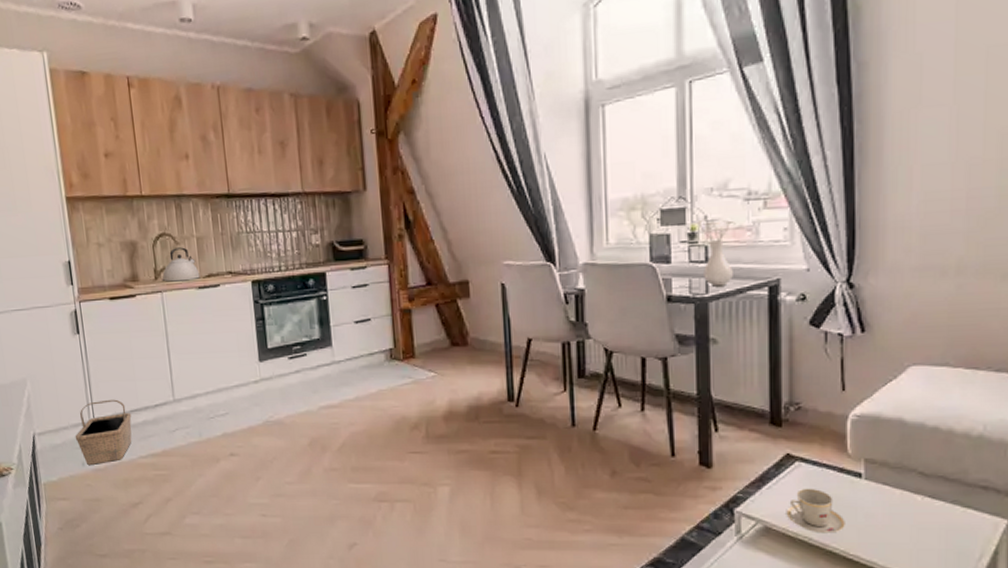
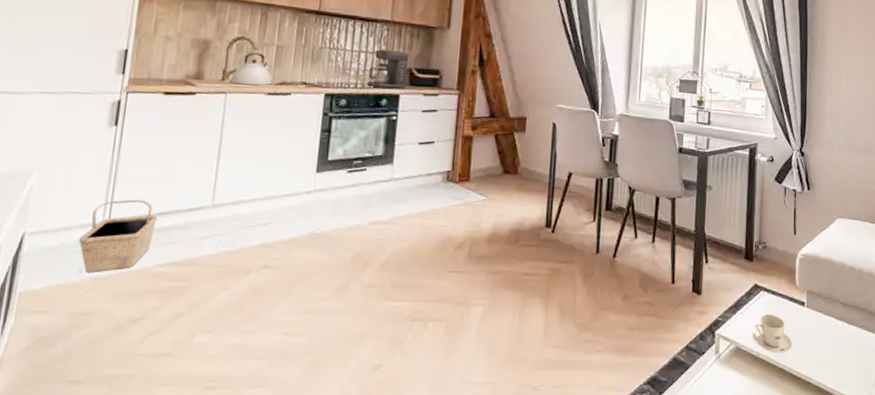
coffee maker: none [290,224,331,268] -> present [368,49,409,89]
vase: present [693,219,736,287] -> none [701,91,730,145]

